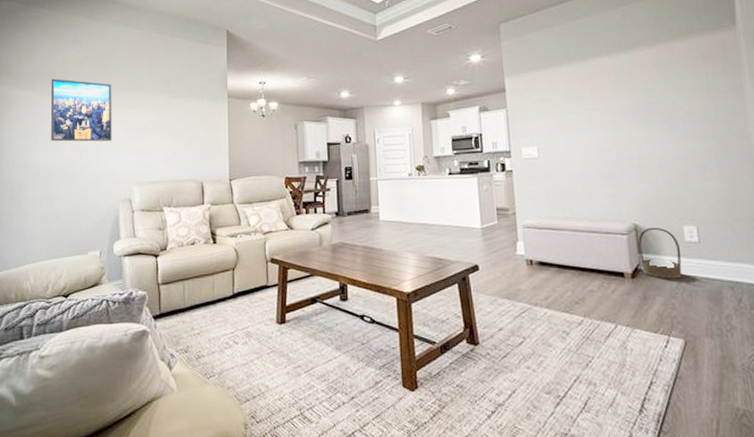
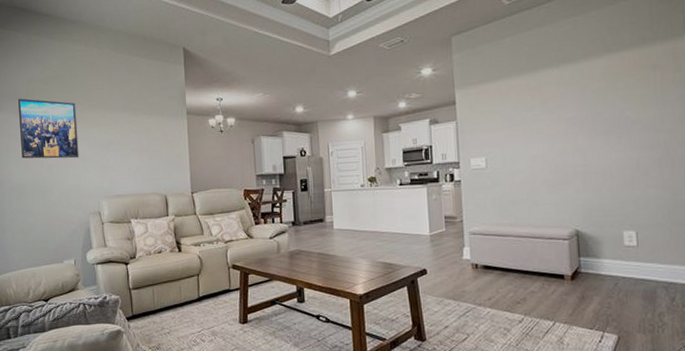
basket: present [638,227,682,279] -> none [579,232,620,281]

